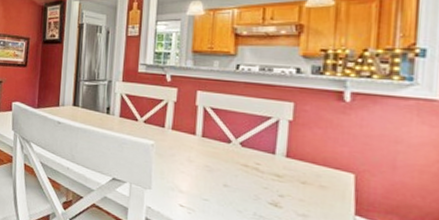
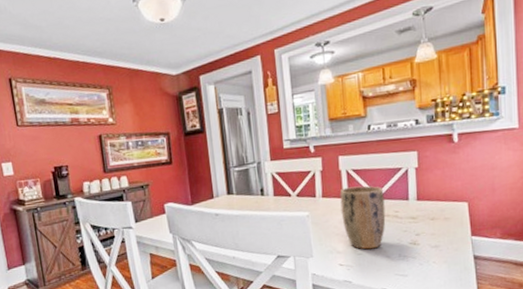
plant pot: none [190,124,245,199] -> present [340,185,386,250]

